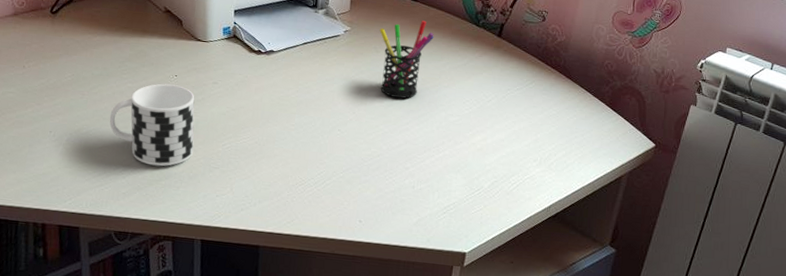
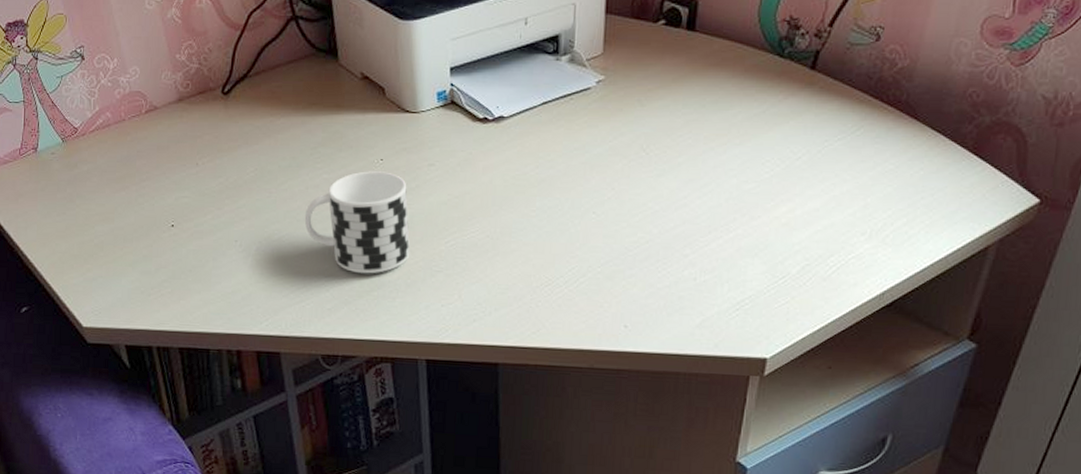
pen holder: present [379,20,434,99] -> none [644,56,720,166]

